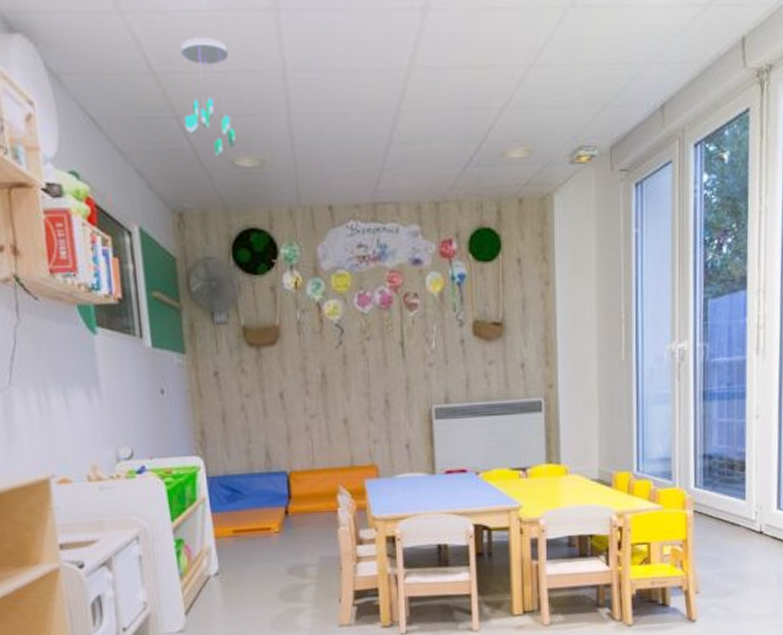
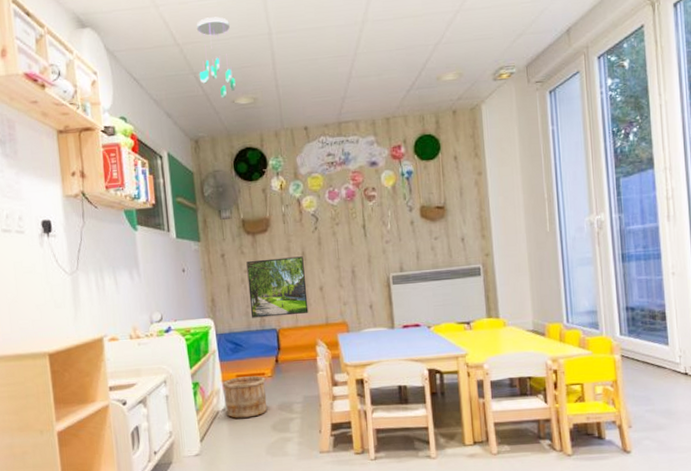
wooden bucket: none [214,531,273,585] -> present [222,376,267,418]
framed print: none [248,378,329,457] -> present [246,256,309,318]

